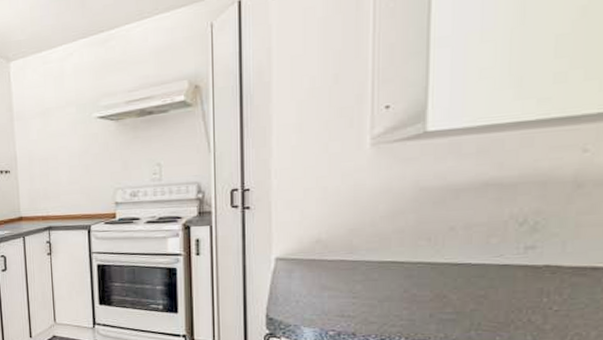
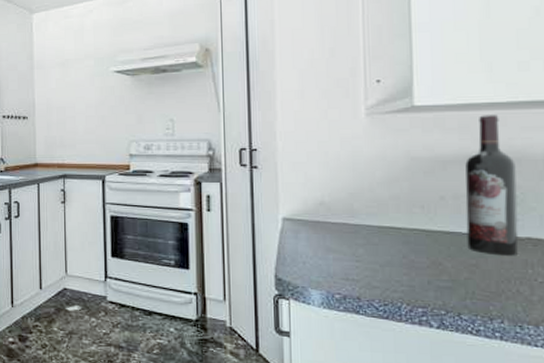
wine bottle: none [476,135,541,286] -> present [465,115,519,256]

